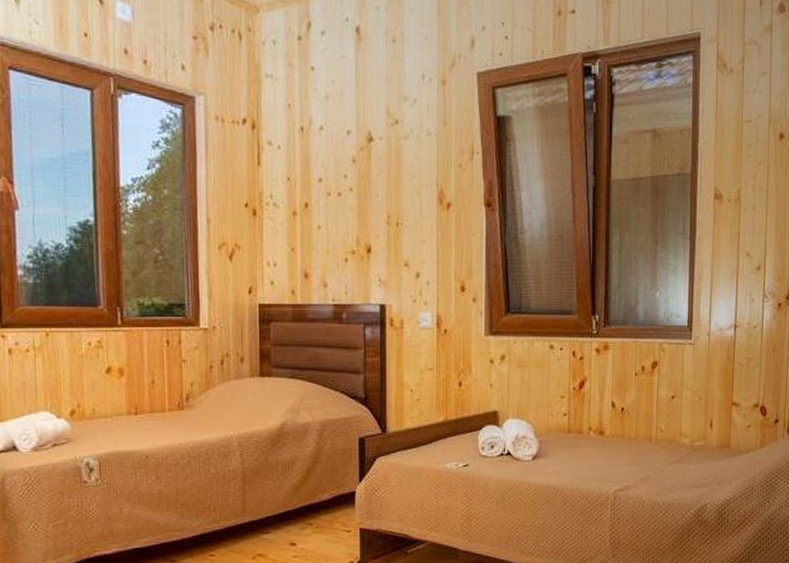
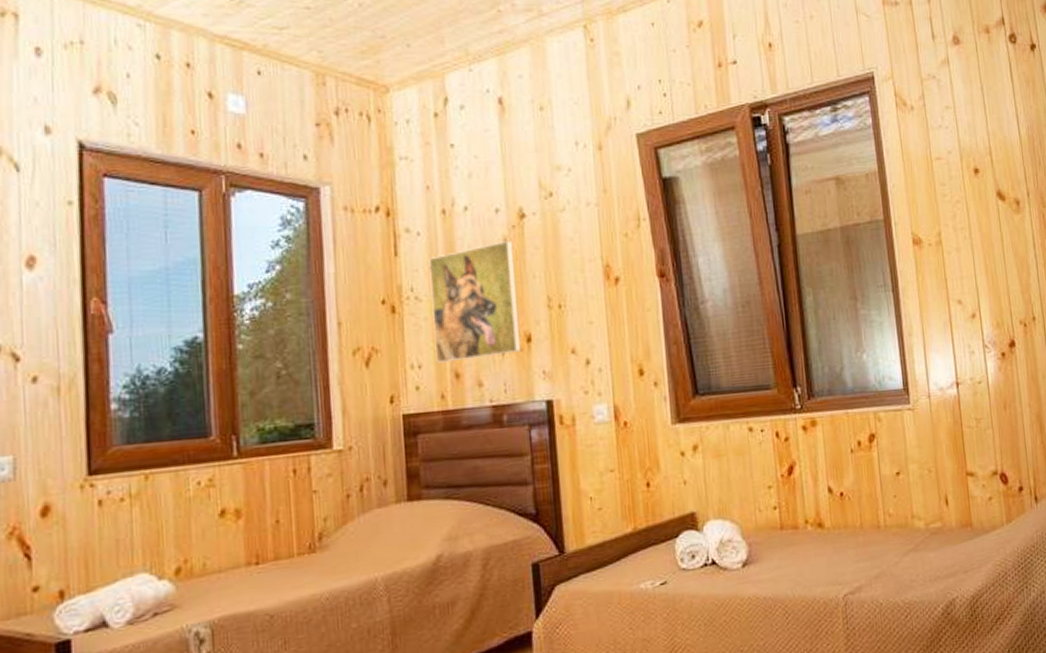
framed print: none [287,160,362,263] -> present [429,240,521,363]

